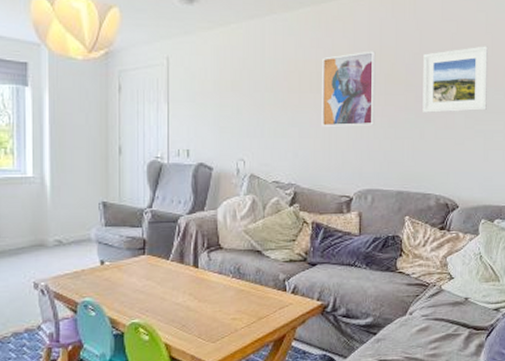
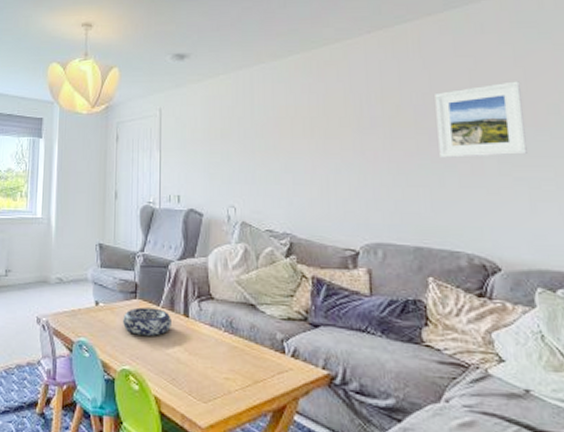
decorative bowl: none [130,262,181,289] -> present [122,307,171,336]
wall art: present [322,51,376,127] -> none [315,93,381,173]

